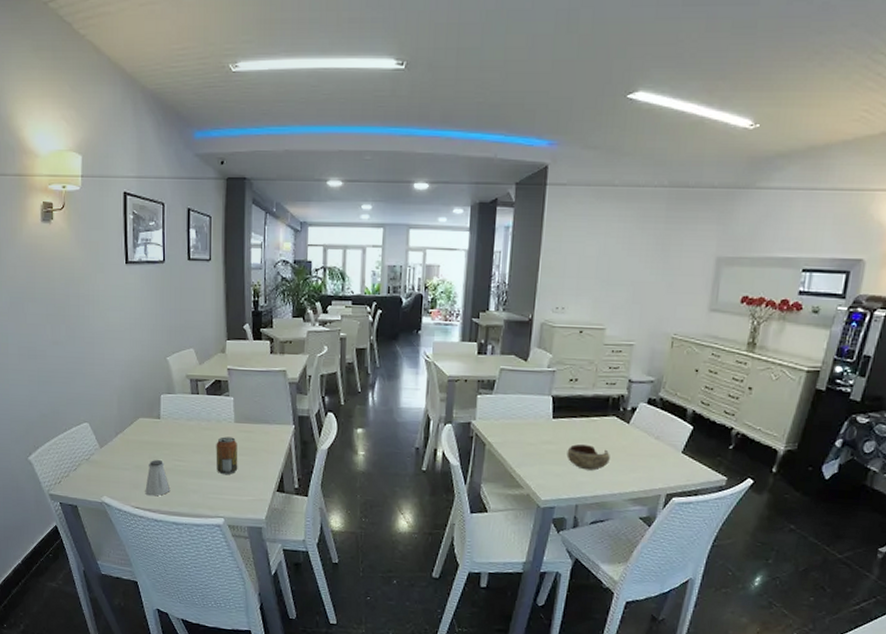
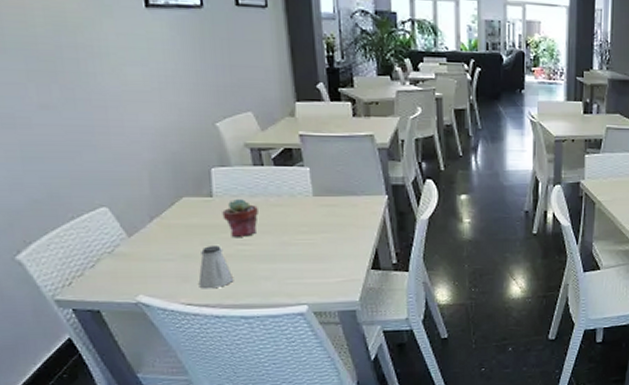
potted succulent: none [166,422,192,454] -> present [222,199,258,237]
beverage can: present [216,437,238,475] -> none [291,213,321,257]

